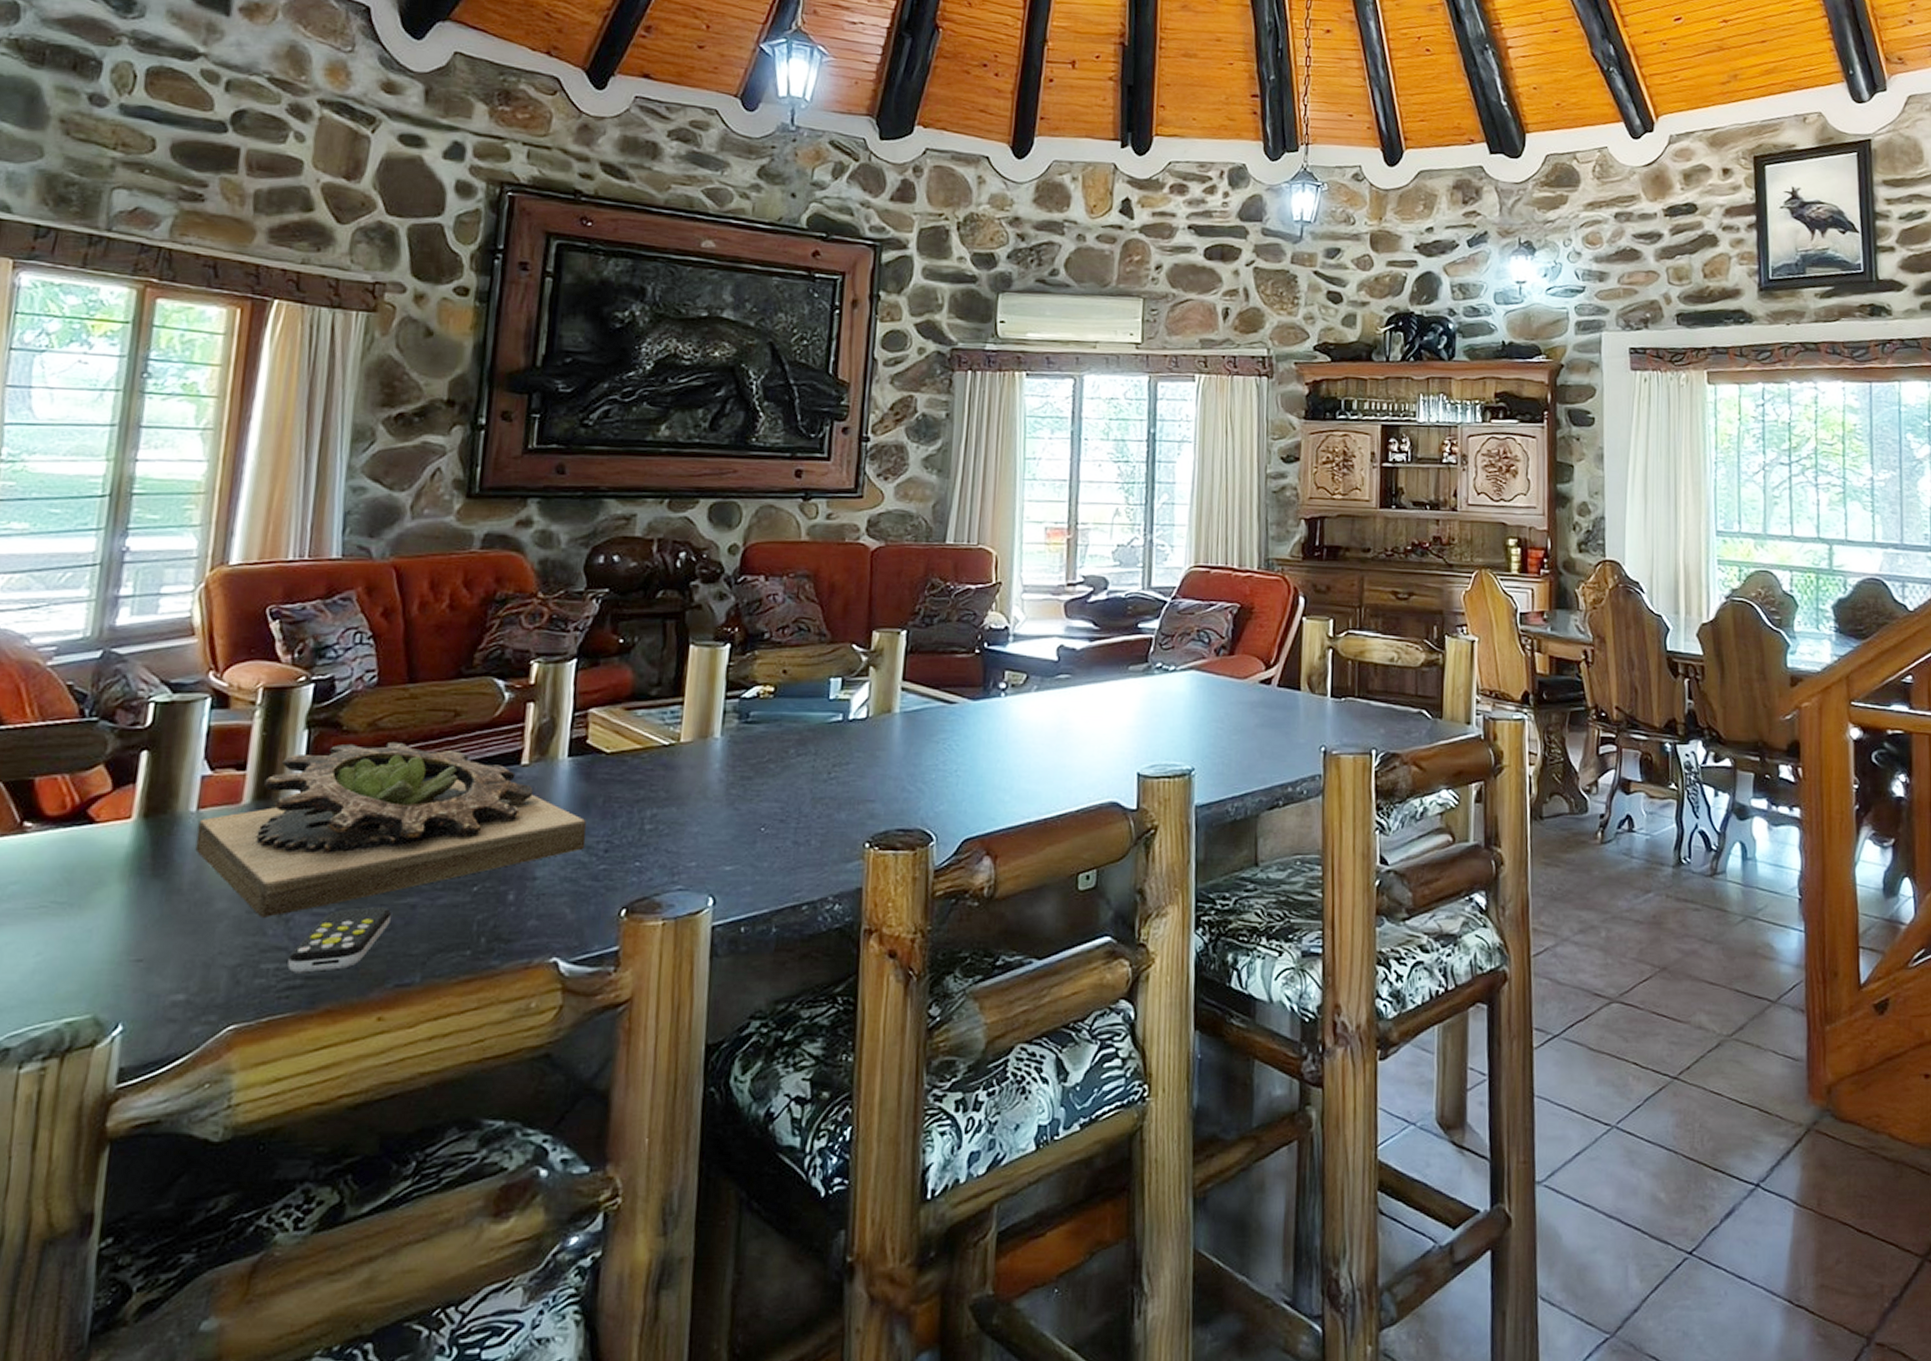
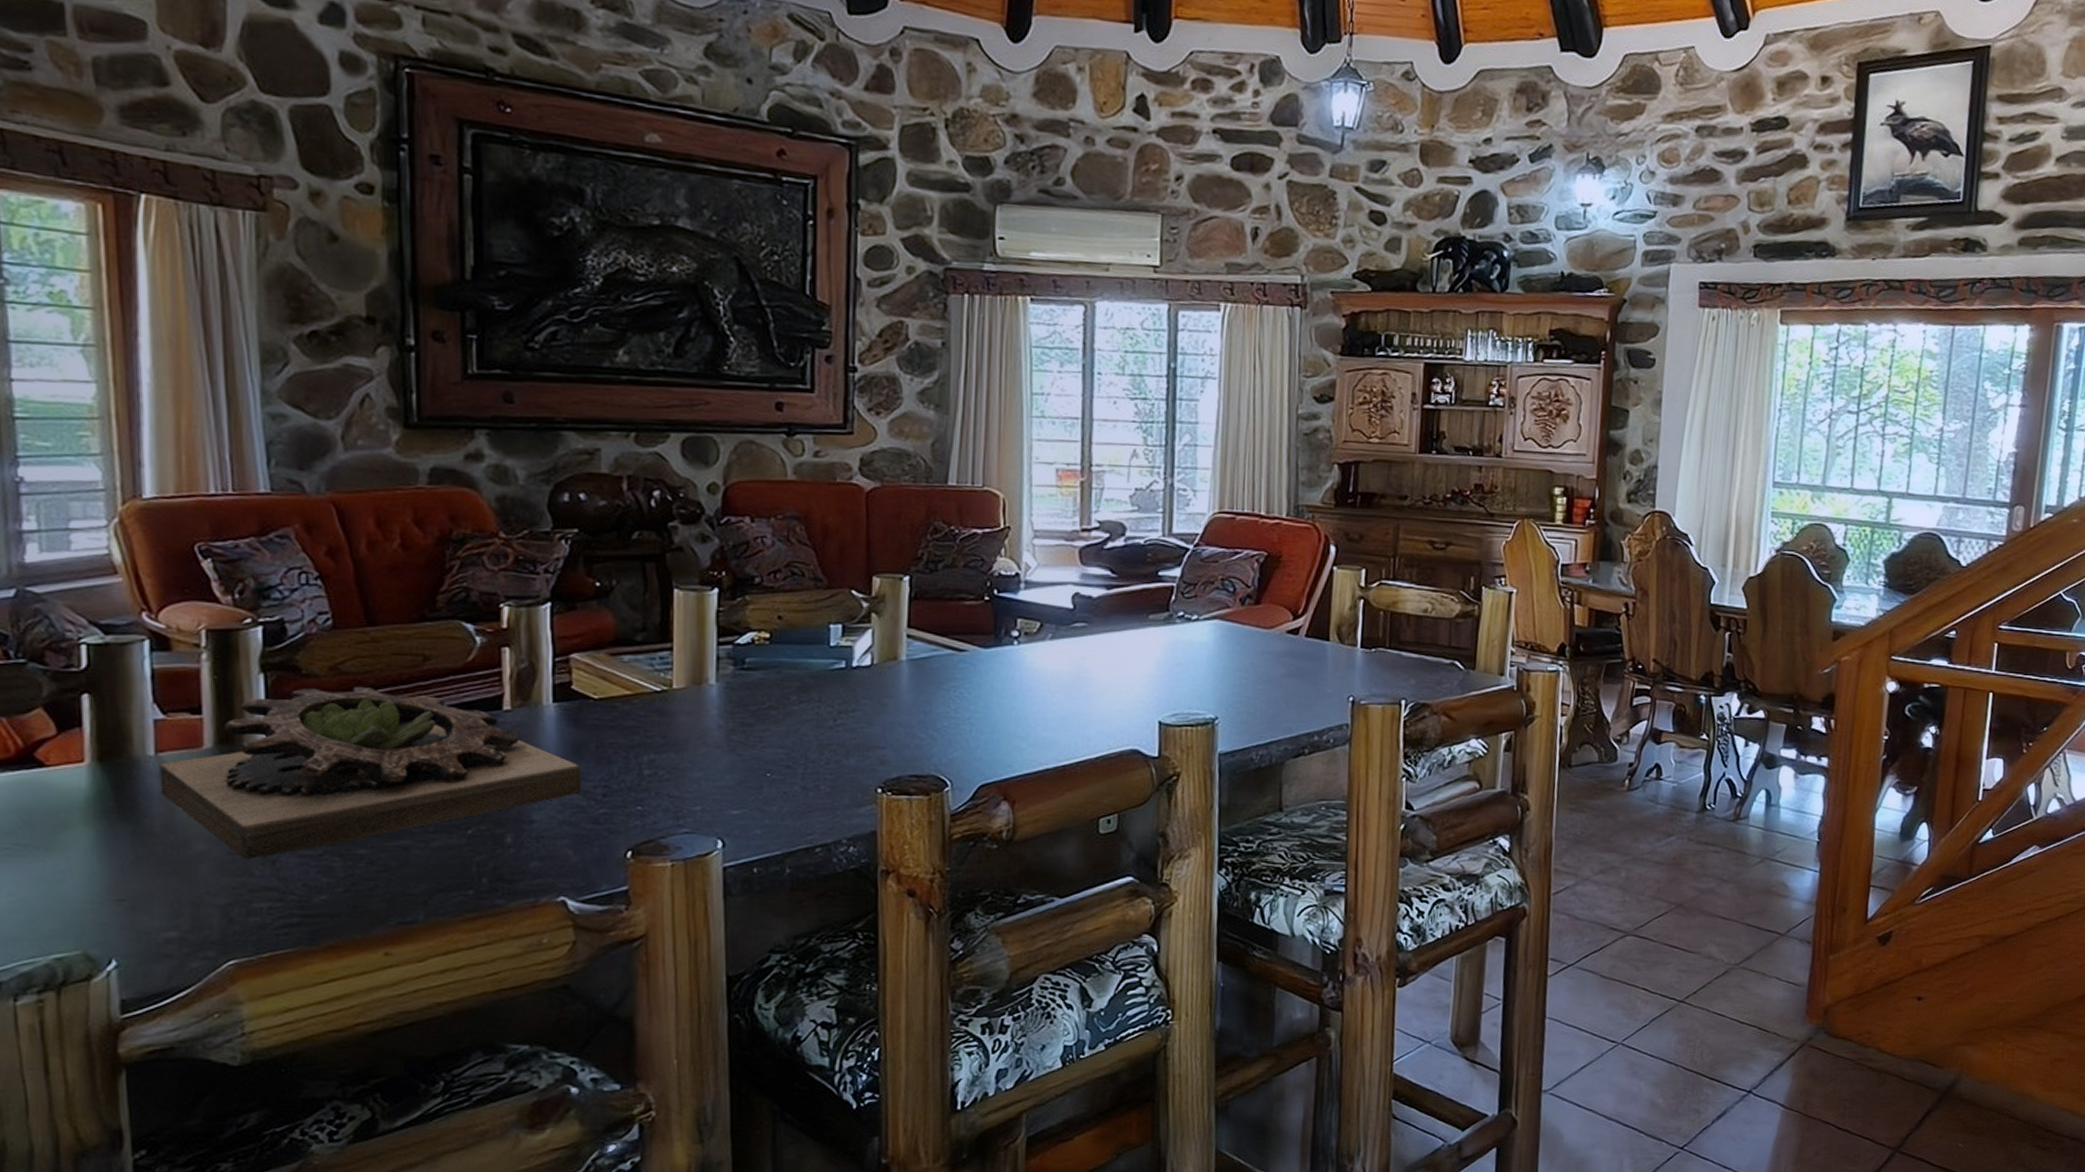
remote control: present [287,907,391,973] -> none [281,849,383,912]

